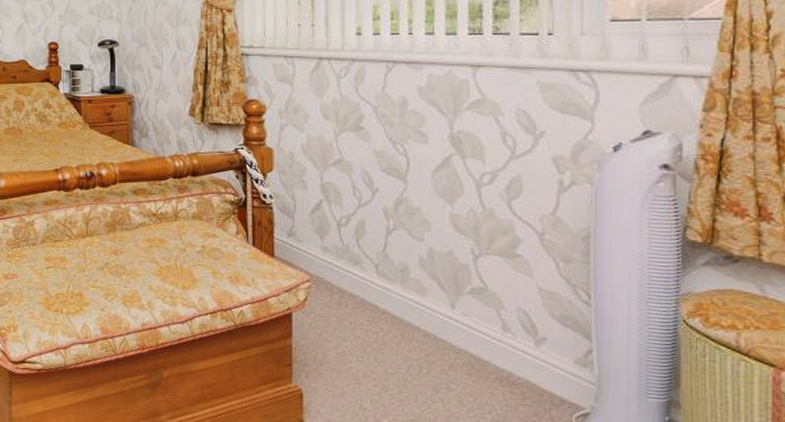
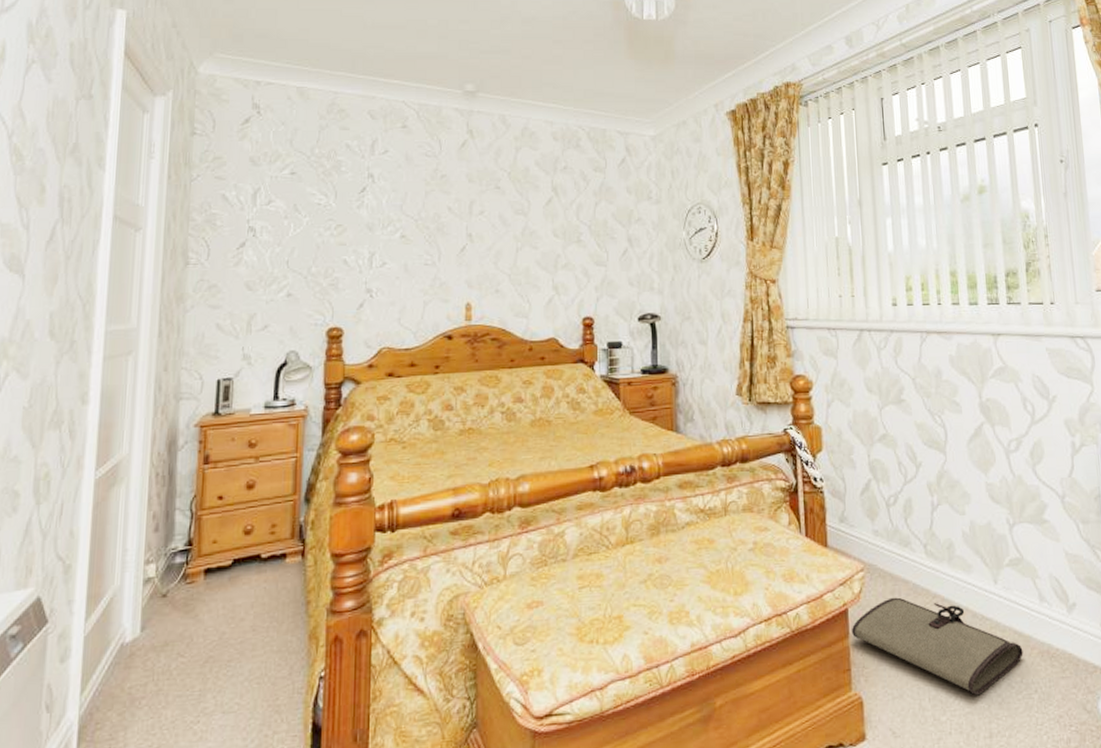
tool roll: none [294,308,479,407] -> present [851,597,1023,696]

